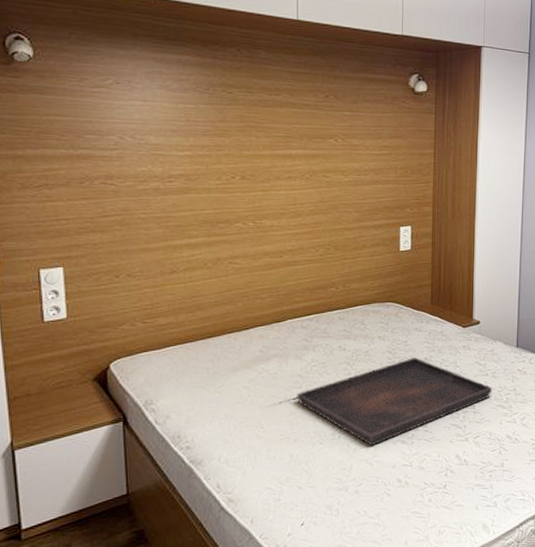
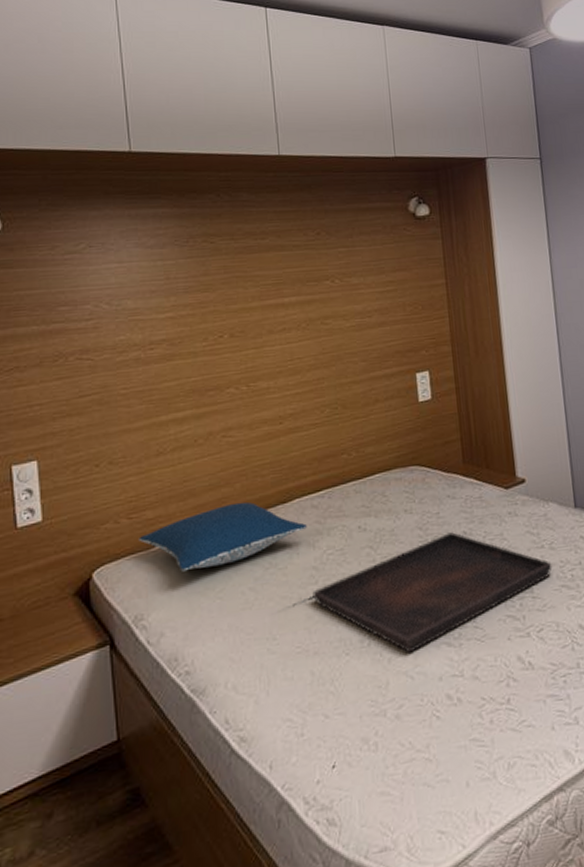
pillow: none [151,318,296,369] -> present [138,501,307,572]

